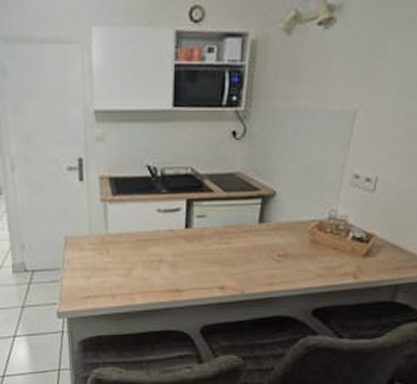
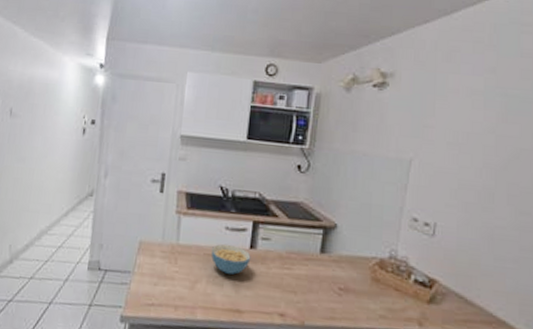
cereal bowl: none [145,227,187,257] -> present [211,243,251,275]

